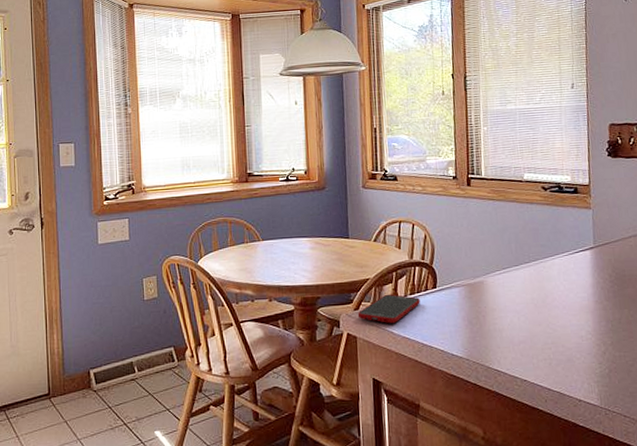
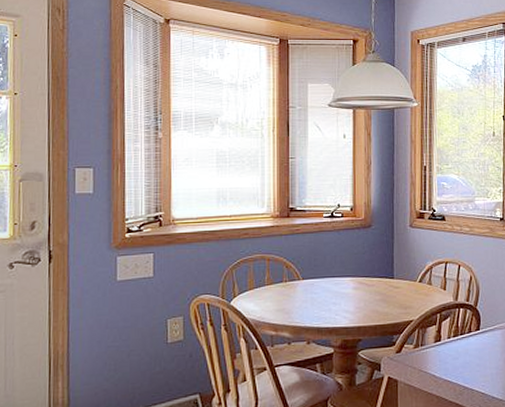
cell phone: present [357,294,420,324] -> none [399,336,463,367]

